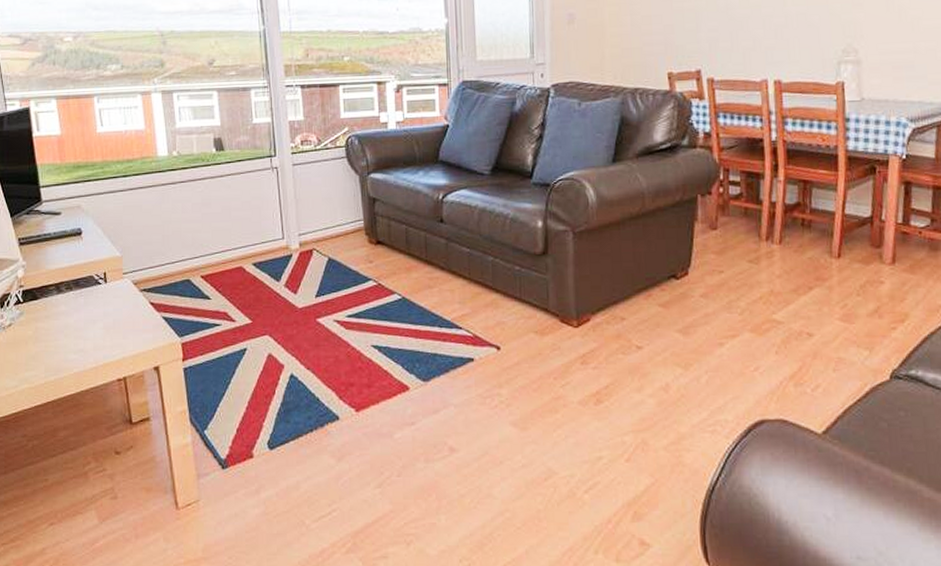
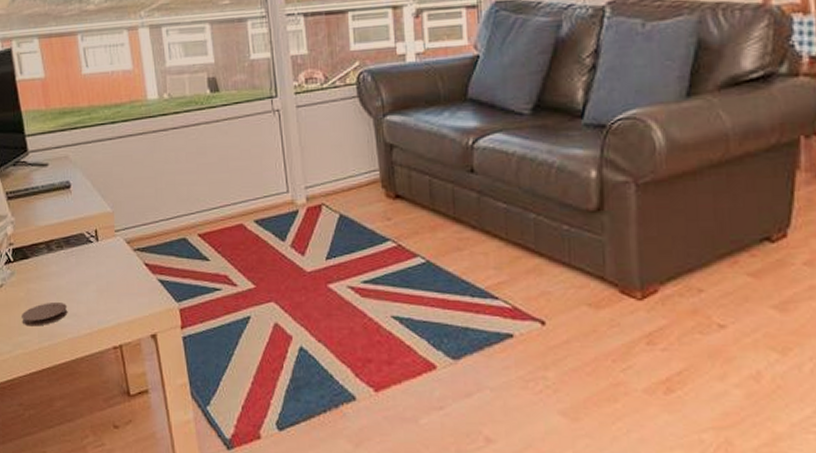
coaster: none [29,340,75,362] -> present [21,303,68,327]

